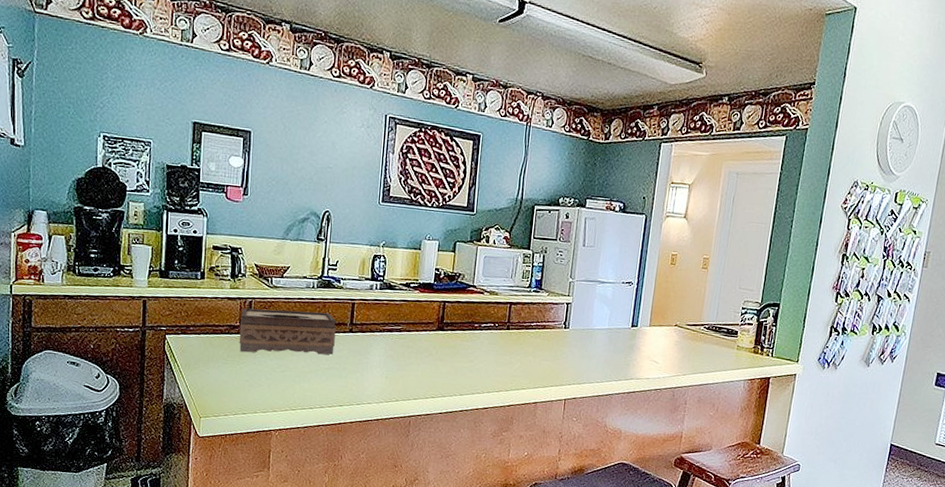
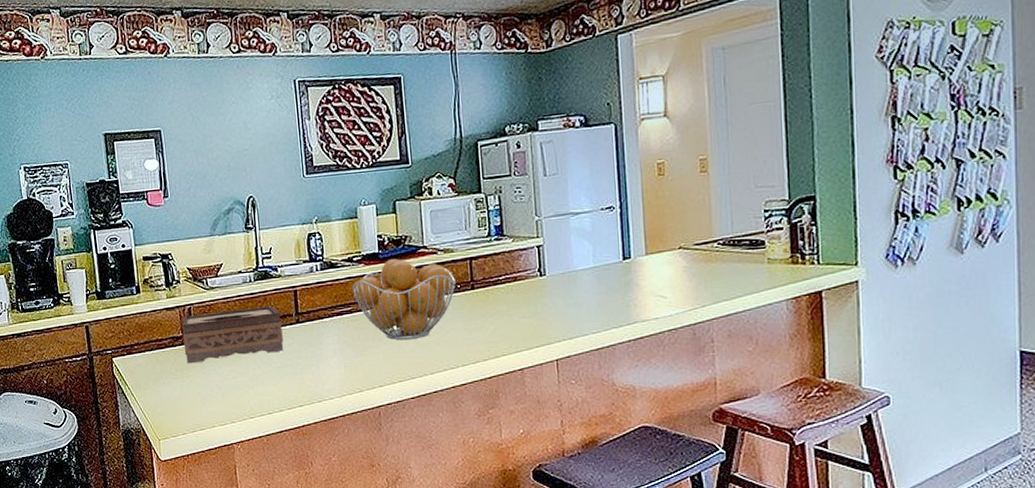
fruit basket: none [405,291,495,363] -> present [353,258,456,340]

